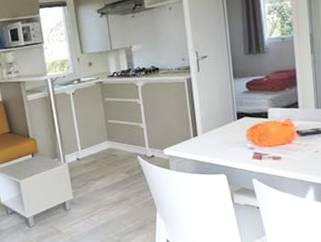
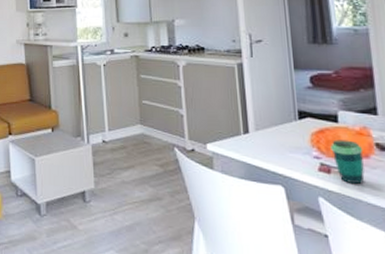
cup: none [262,131,288,165] -> present [330,139,365,184]

